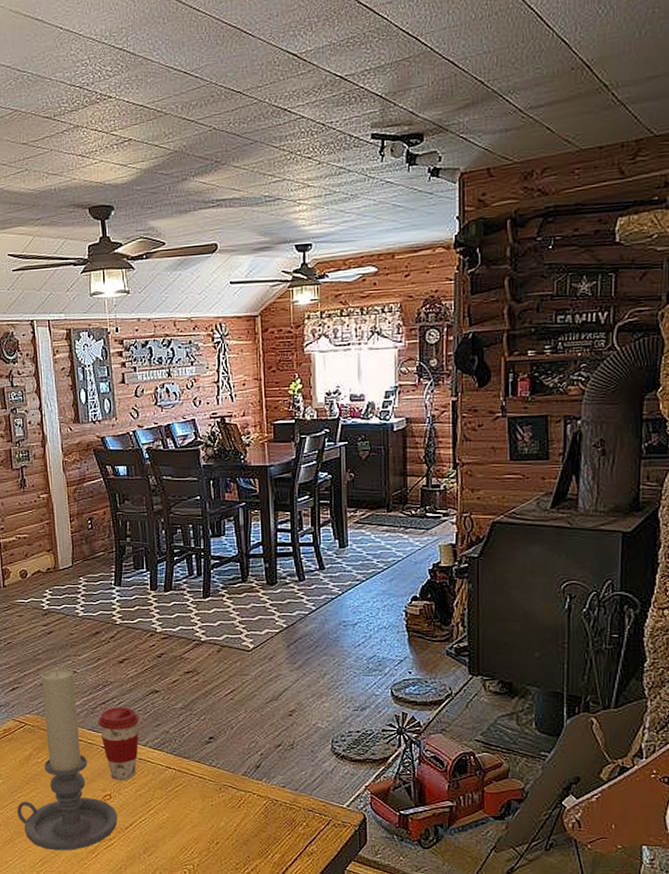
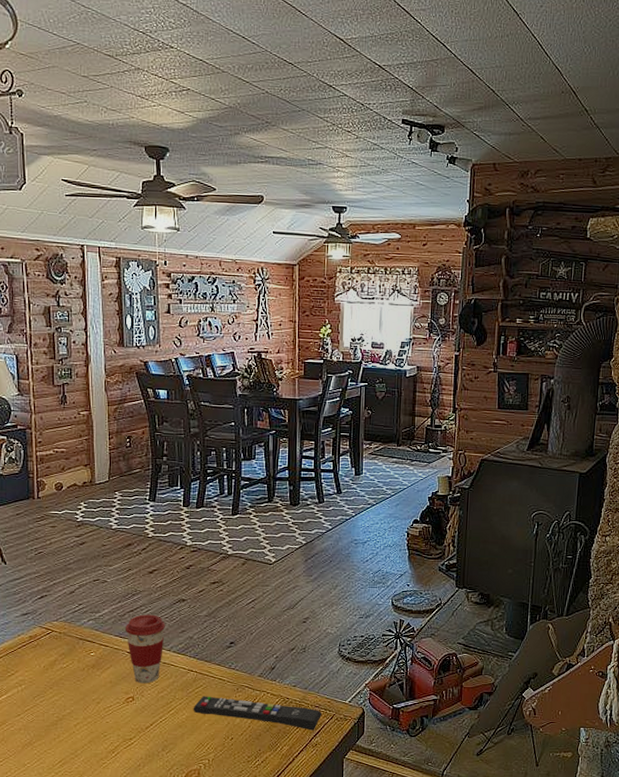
candle holder: present [17,668,117,851] -> none [39,577,139,752]
remote control: none [173,795,317,837] -> present [193,696,323,731]

